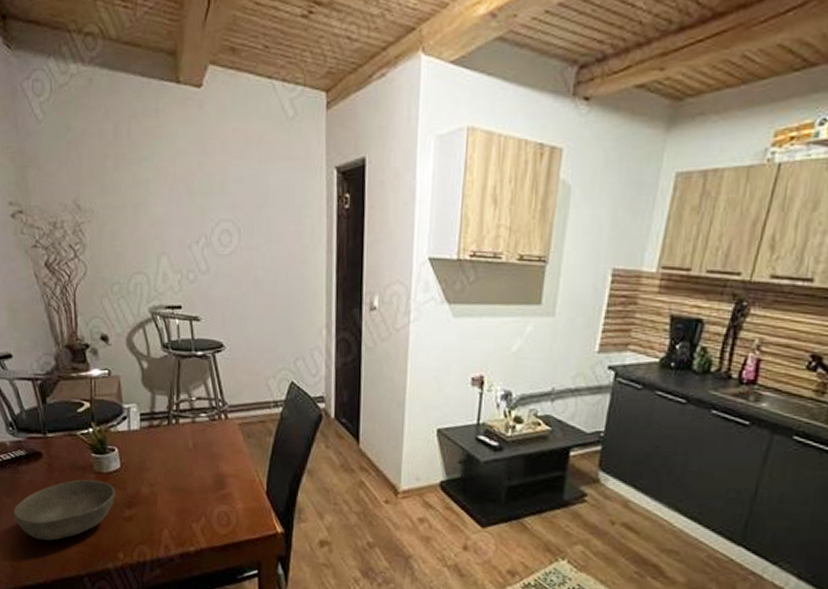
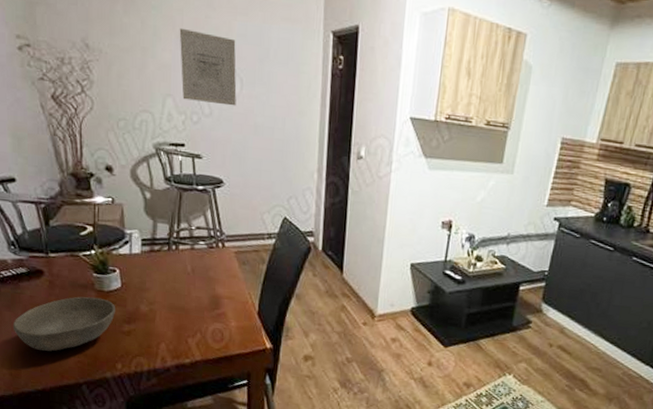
wall art: none [172,178,234,260] -> present [179,27,237,106]

